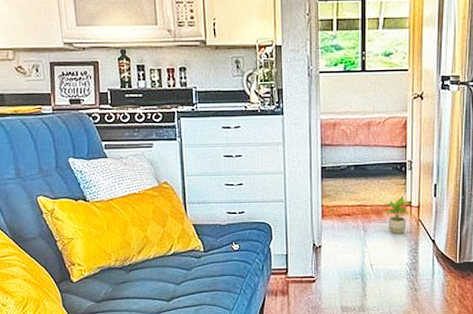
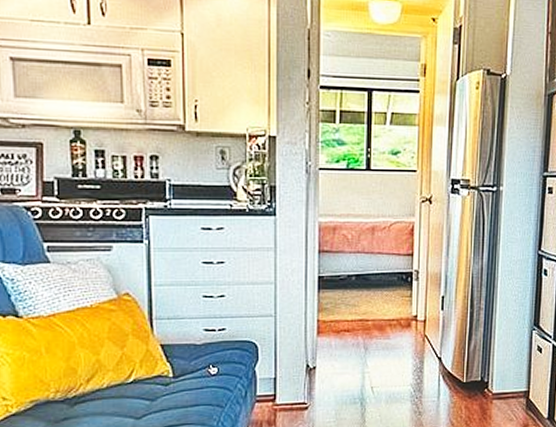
potted plant: present [382,196,412,235] -> none [386,309,418,352]

